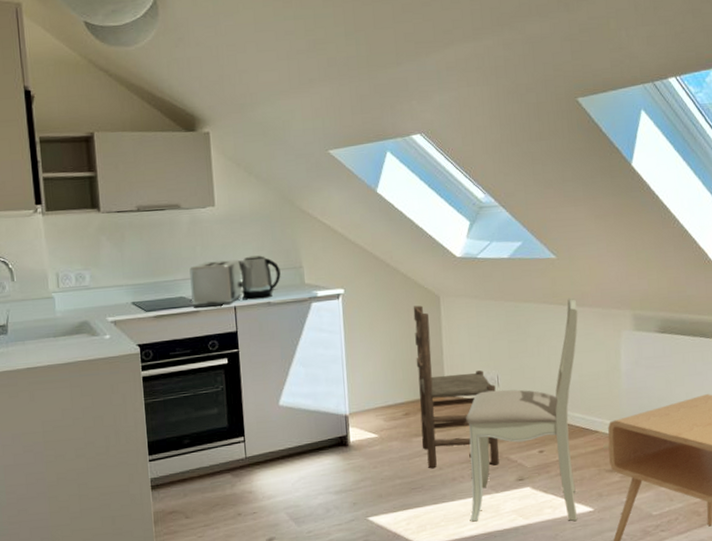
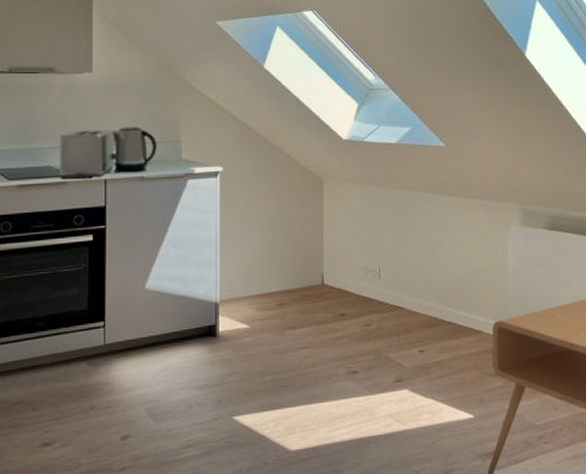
dining chair: present [413,305,499,469] -> none [294,188,378,365]
dining chair: present [466,297,578,522] -> none [342,188,466,429]

